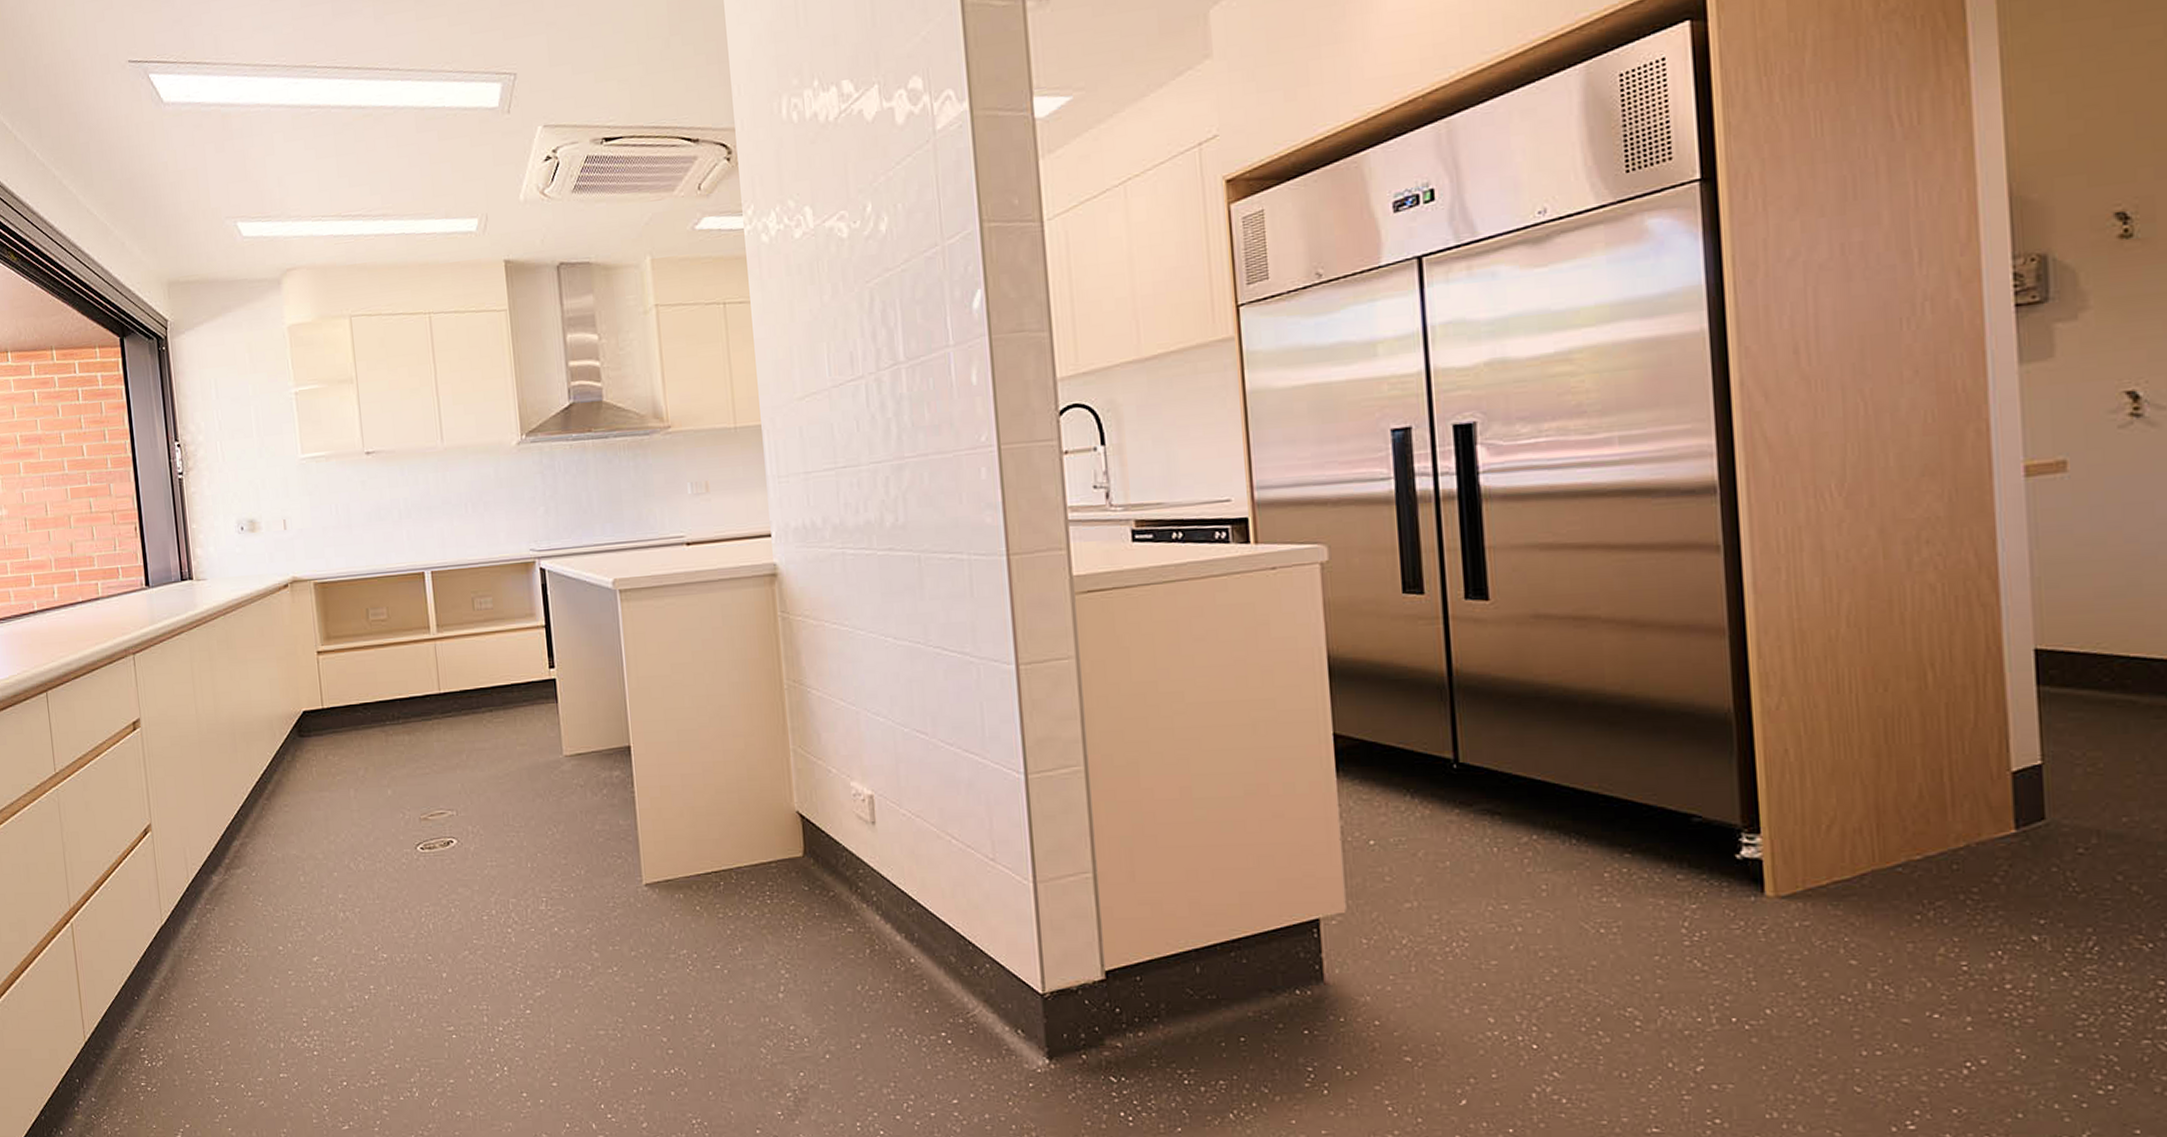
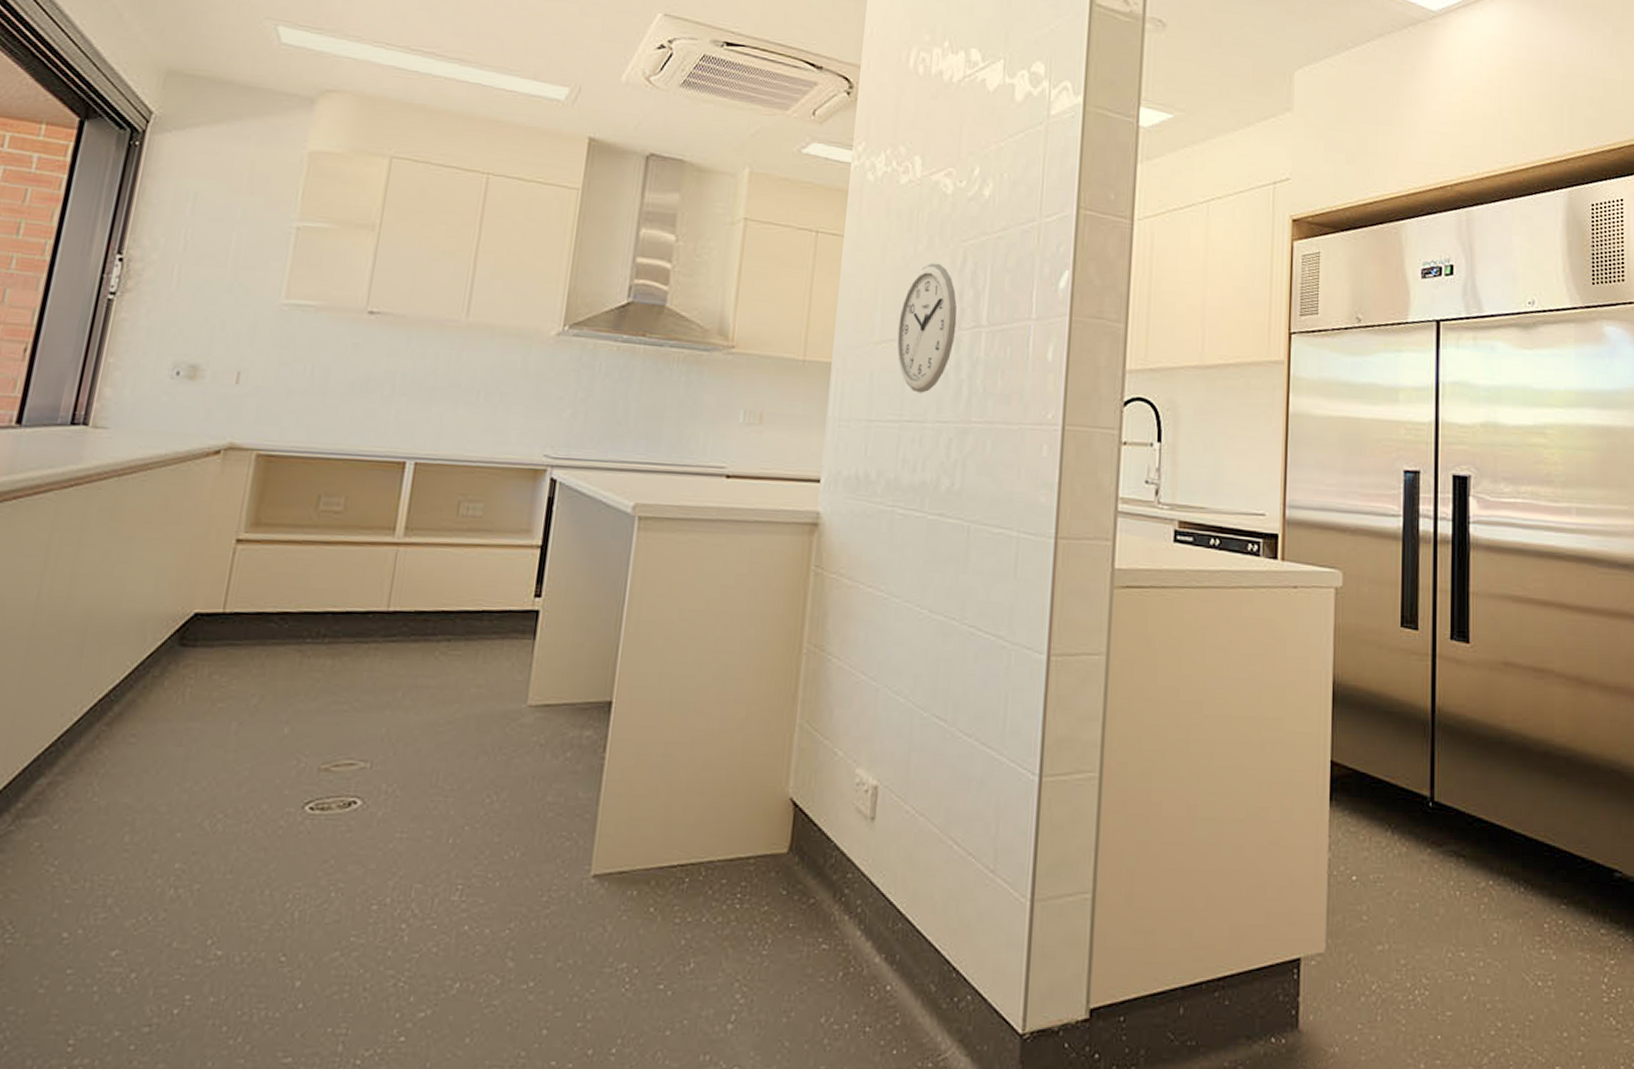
wall clock: none [817,309,875,439] -> present [896,262,957,393]

